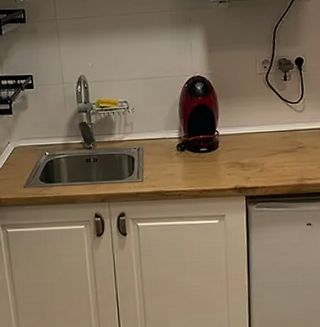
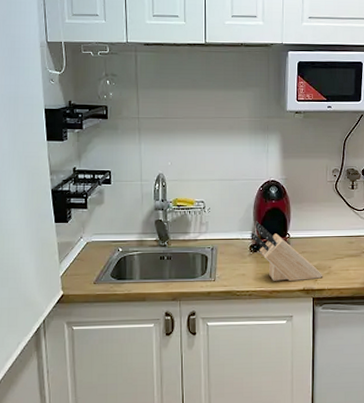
knife block: none [177,119,255,180] -> present [251,221,322,282]

